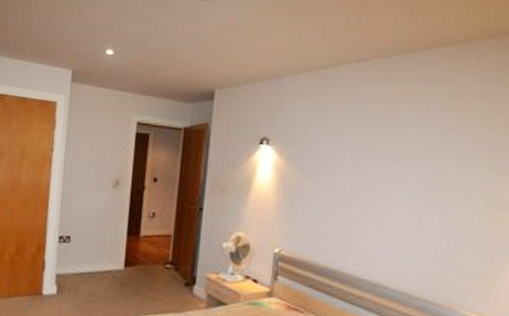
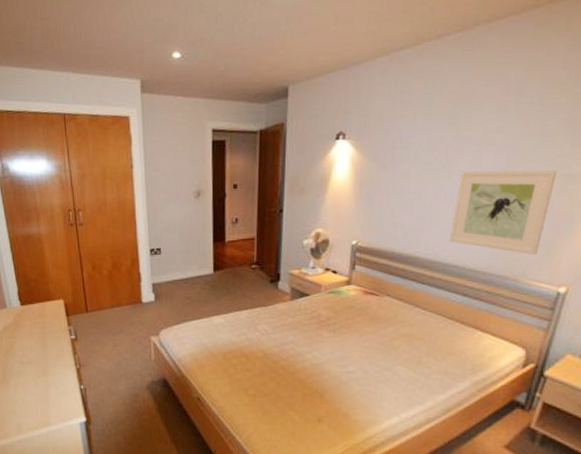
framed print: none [377,188,485,284] -> present [449,170,557,256]

